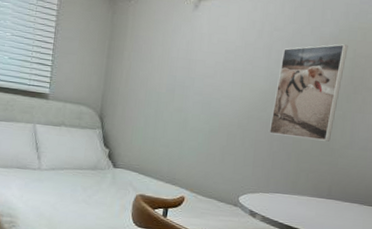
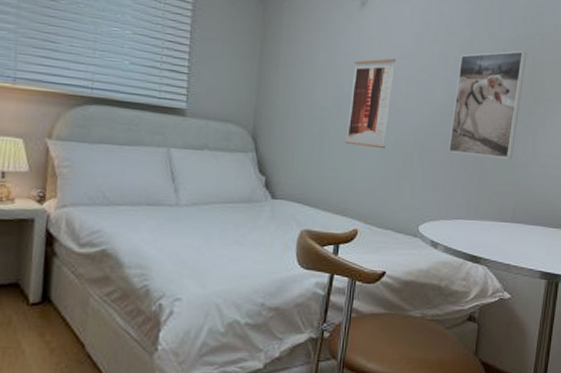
wall art: none [176,52,224,130] -> present [345,58,397,149]

